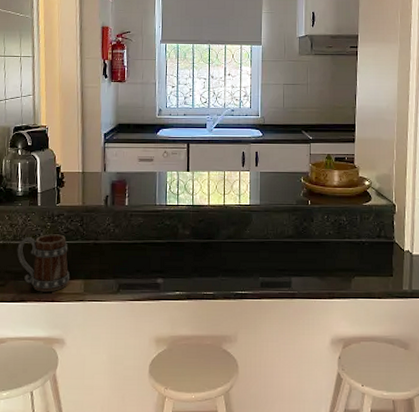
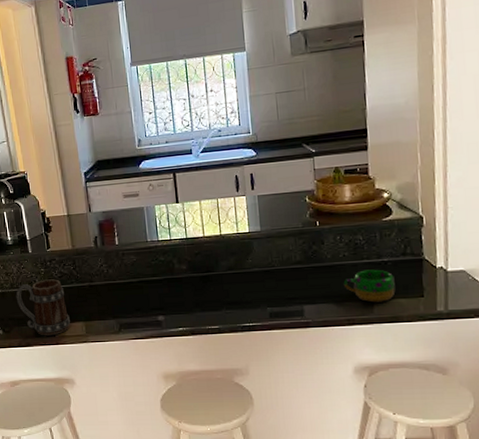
mug: none [327,248,370,279] -> present [343,269,396,303]

